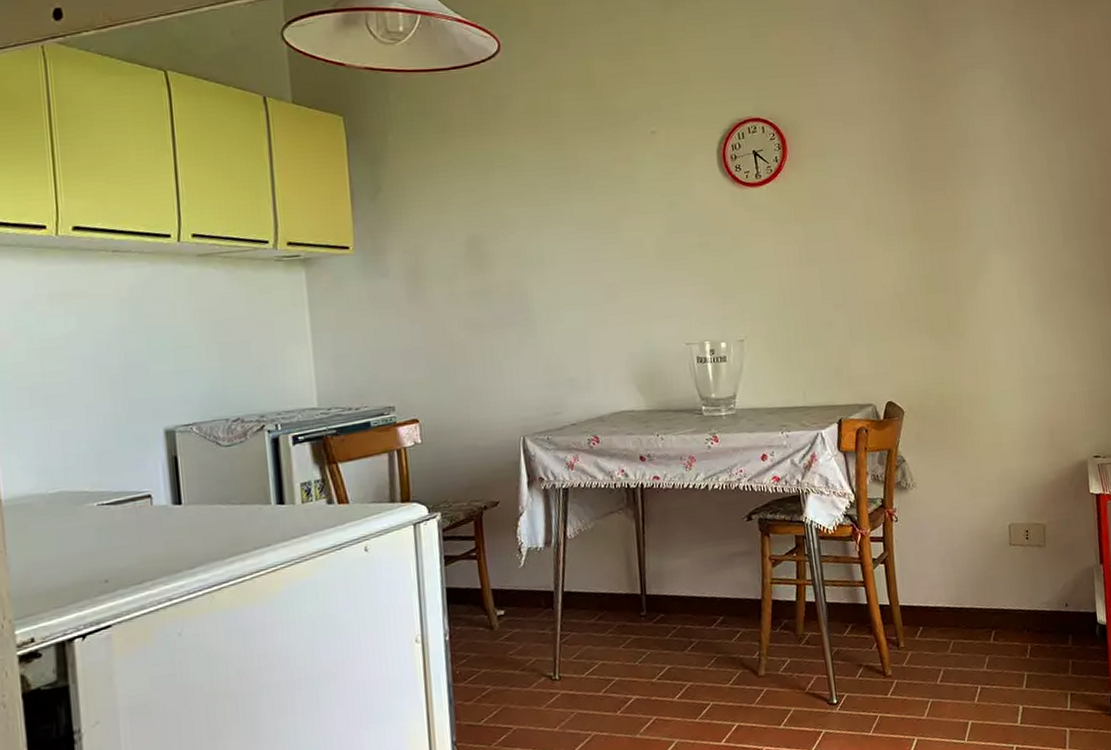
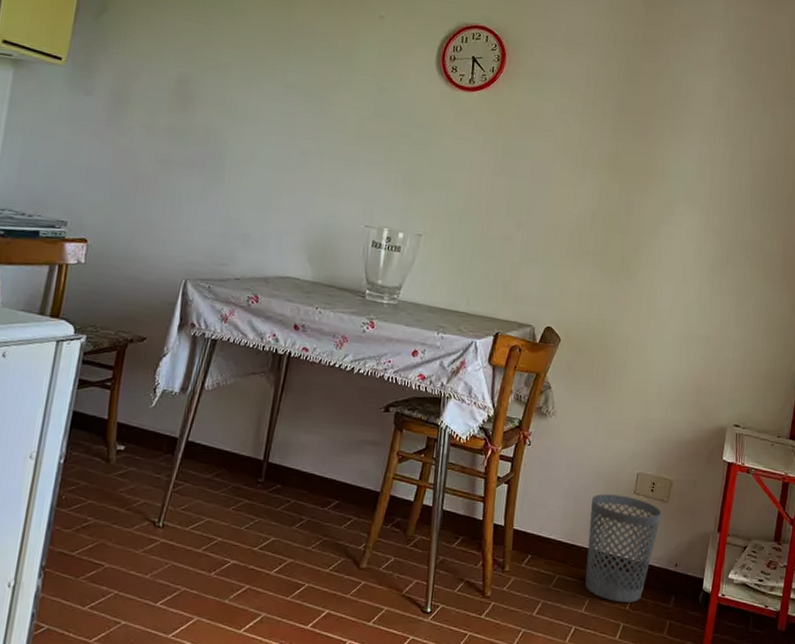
wastebasket: none [970,549,1042,654] -> present [585,494,662,603]

